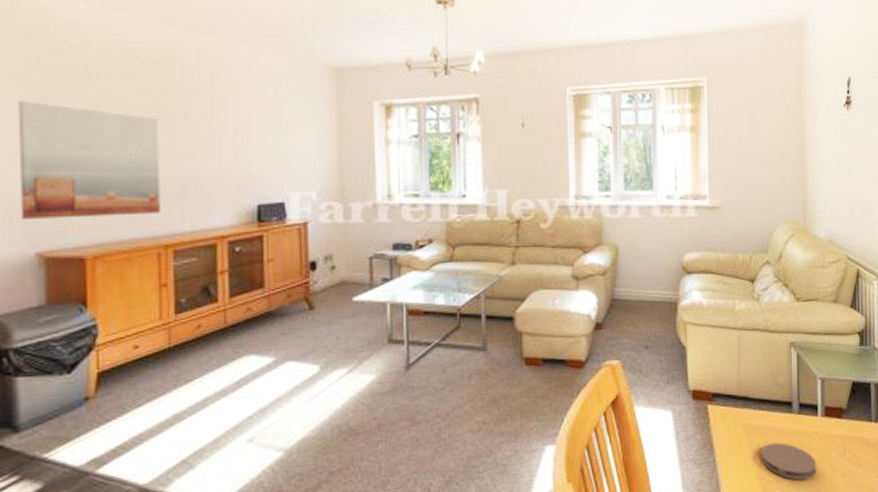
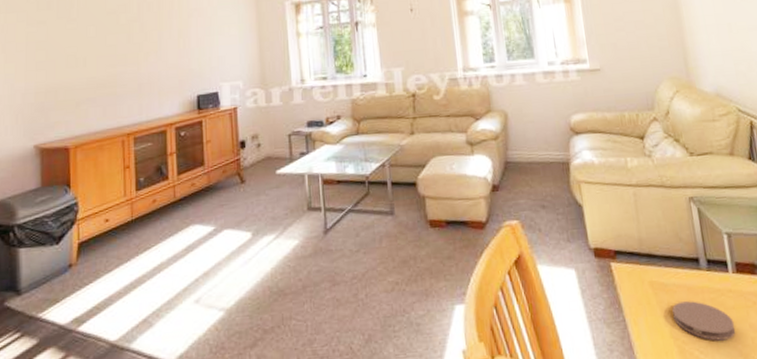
wall art: present [17,100,160,219] -> none [22,26,123,119]

